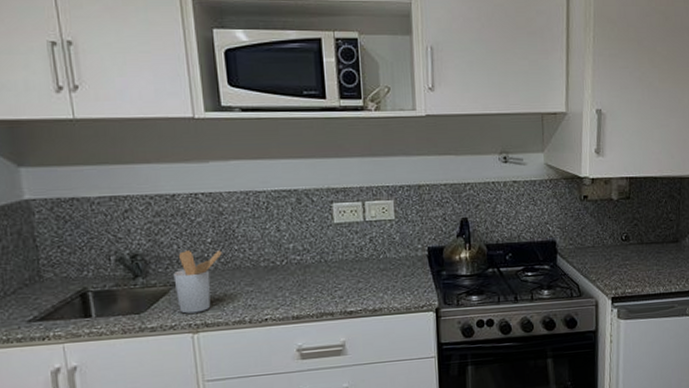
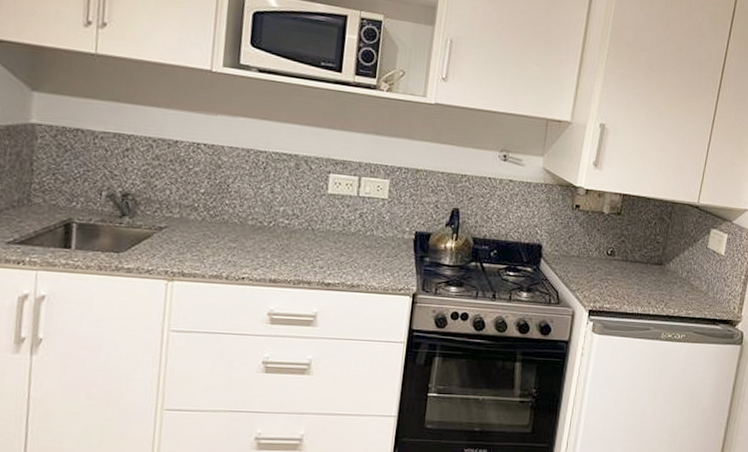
utensil holder: present [173,249,222,314] -> none [159,196,213,261]

